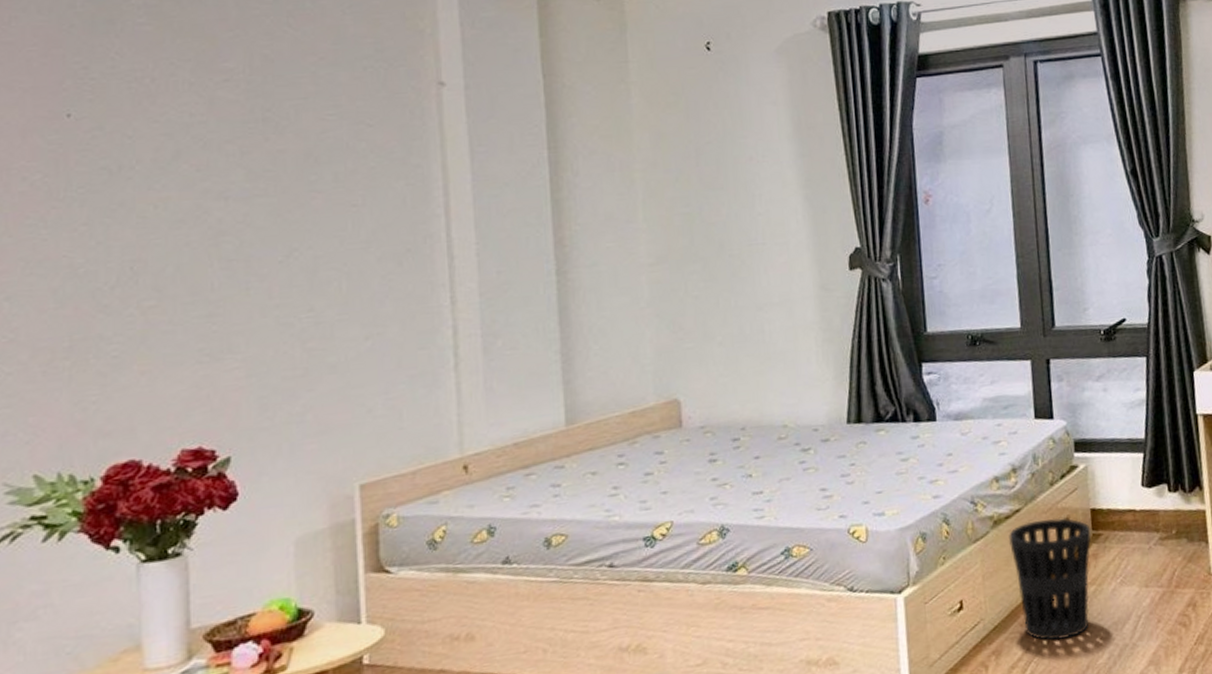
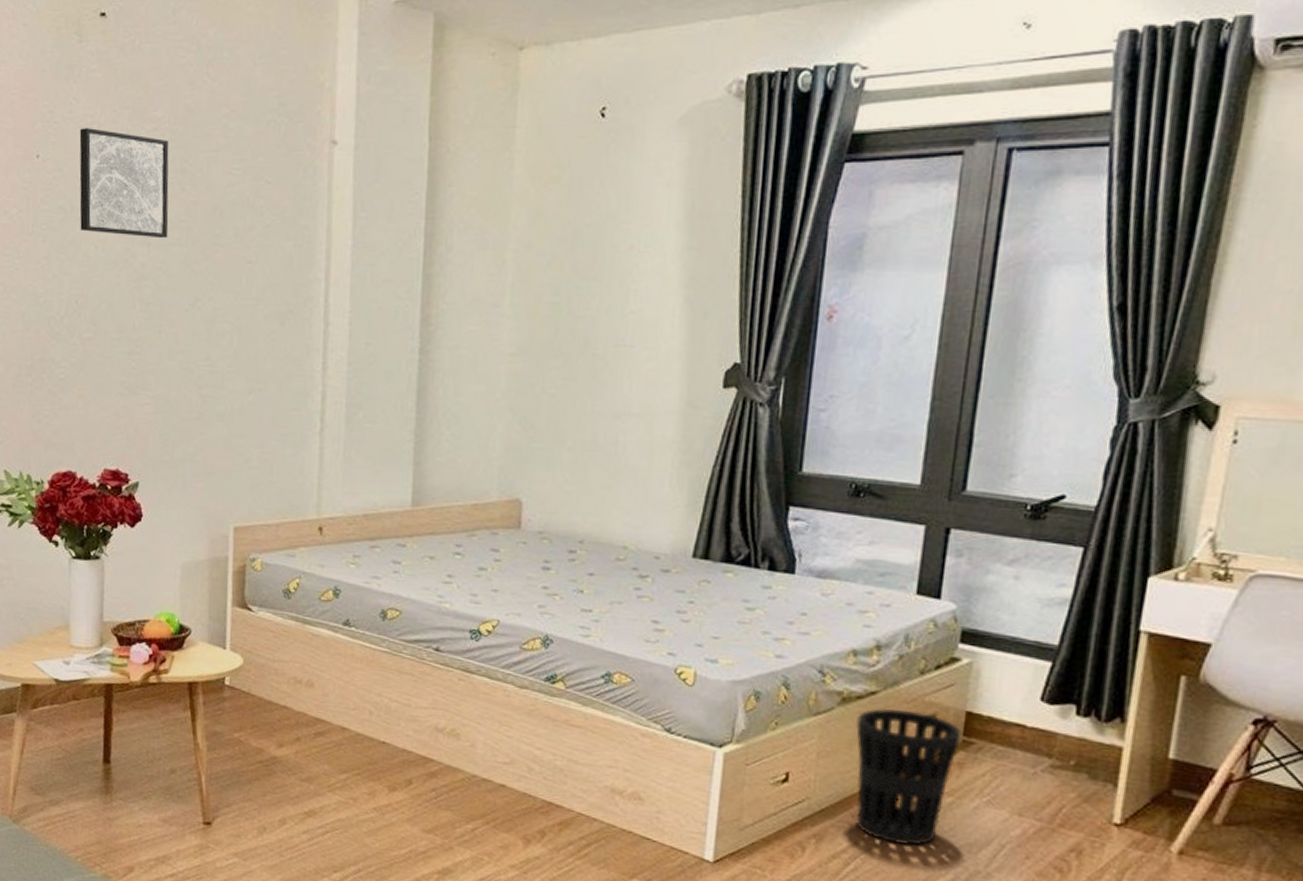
wall art: none [126,82,251,192] -> present [79,128,169,239]

